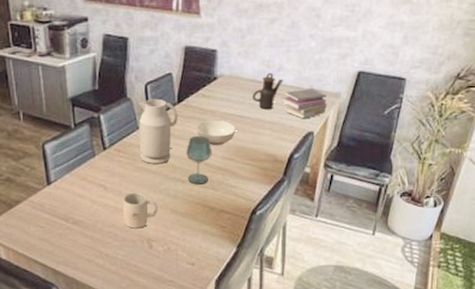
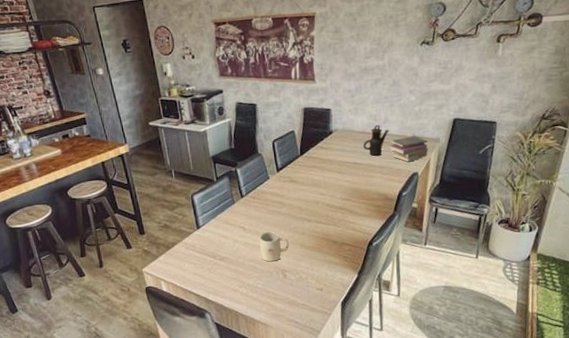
water jug: present [139,98,179,165] -> none [268,152,302,208]
wine glass: present [186,135,211,185] -> none [310,181,332,223]
bowl: present [197,119,236,146] -> none [317,167,351,189]

